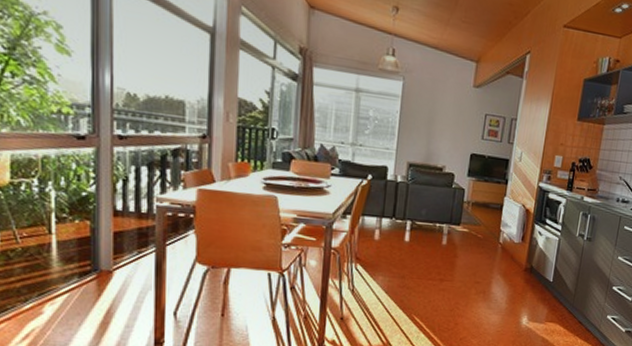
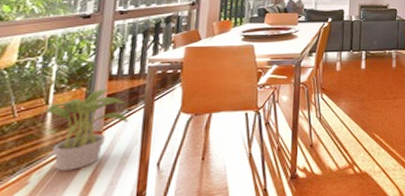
potted plant: none [42,225,139,307] -> present [38,89,130,171]

